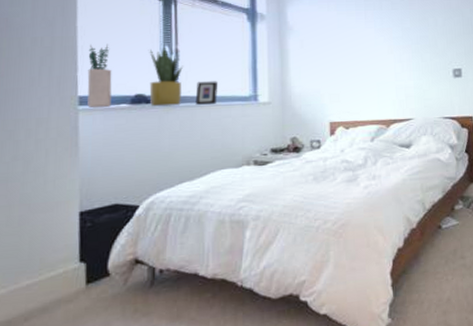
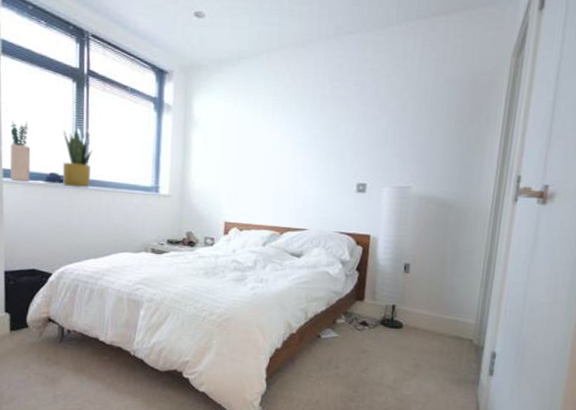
picture frame: present [195,81,217,105] -> none [102,167,123,191]

